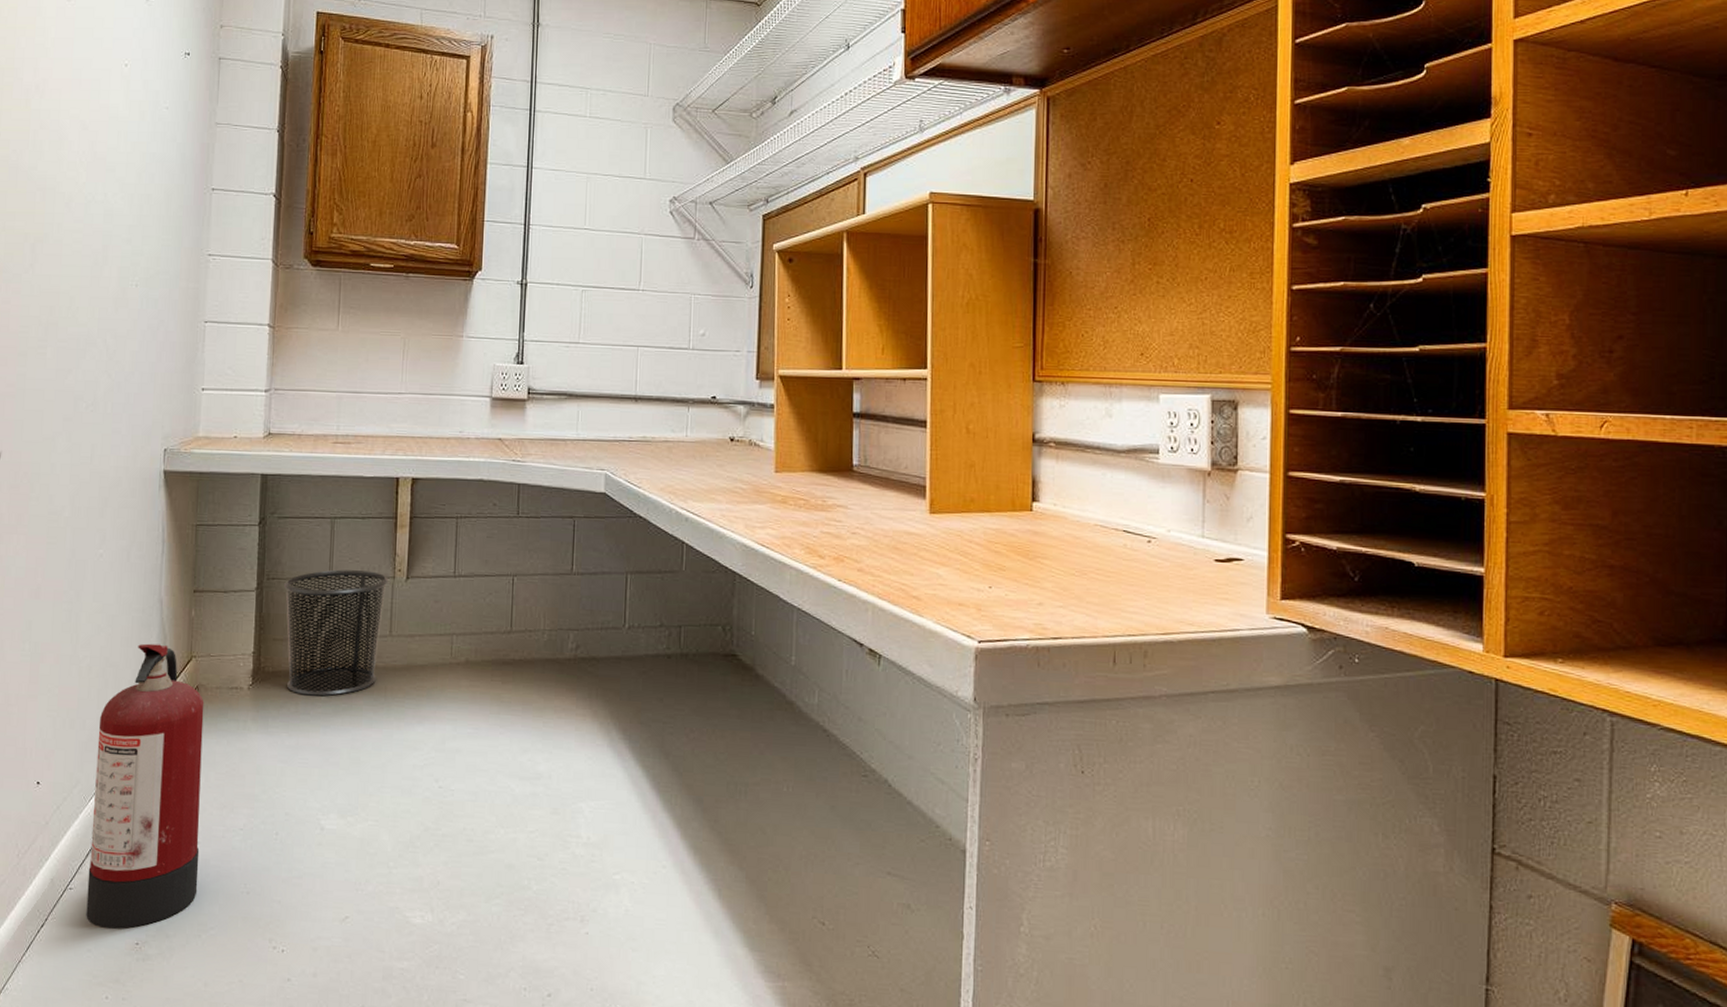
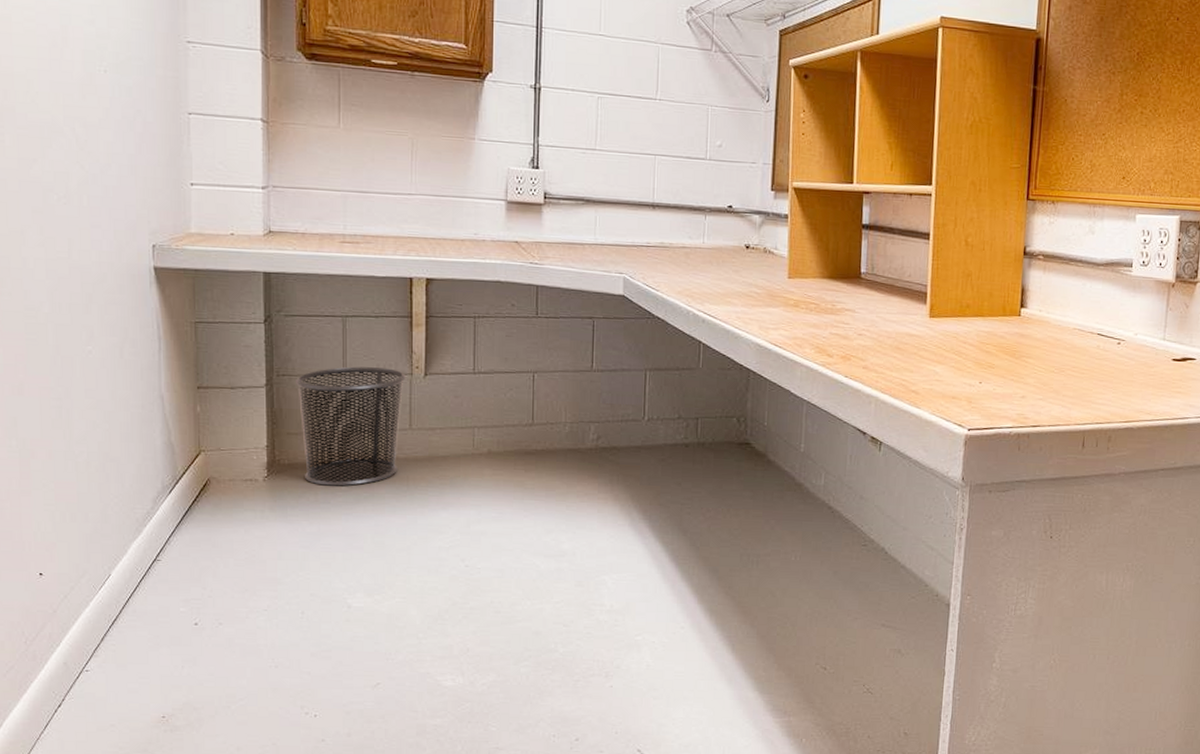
fire extinguisher: present [86,643,204,929] -> none [103,438,224,705]

